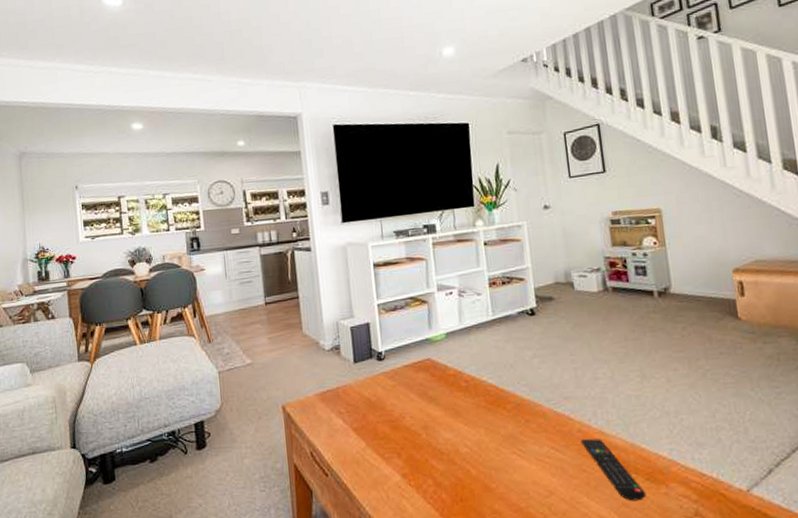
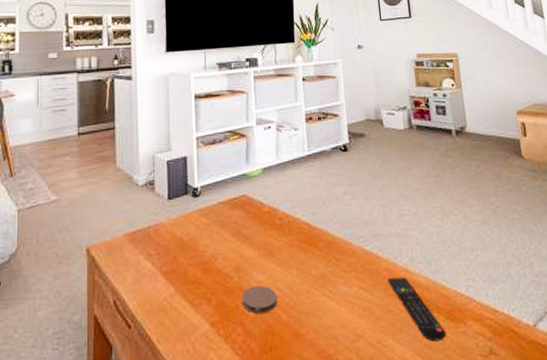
coaster: none [430,443,467,469] -> present [241,286,278,315]

